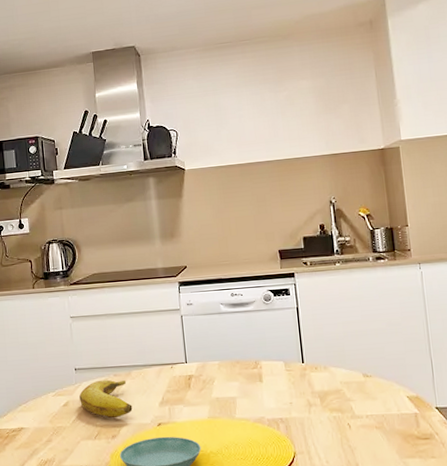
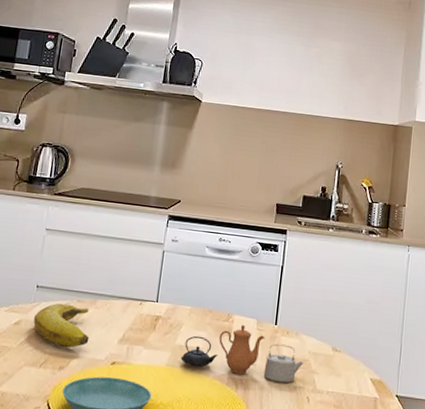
teapot: none [220,368,337,416] -> present [180,324,303,383]

